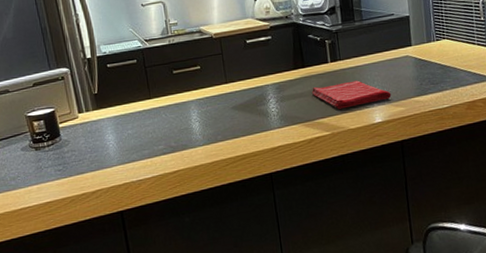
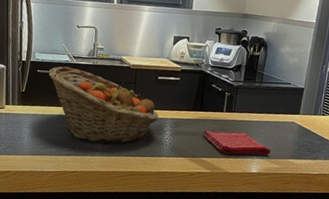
fruit basket: none [120,53,258,133] -> present [48,66,159,144]

